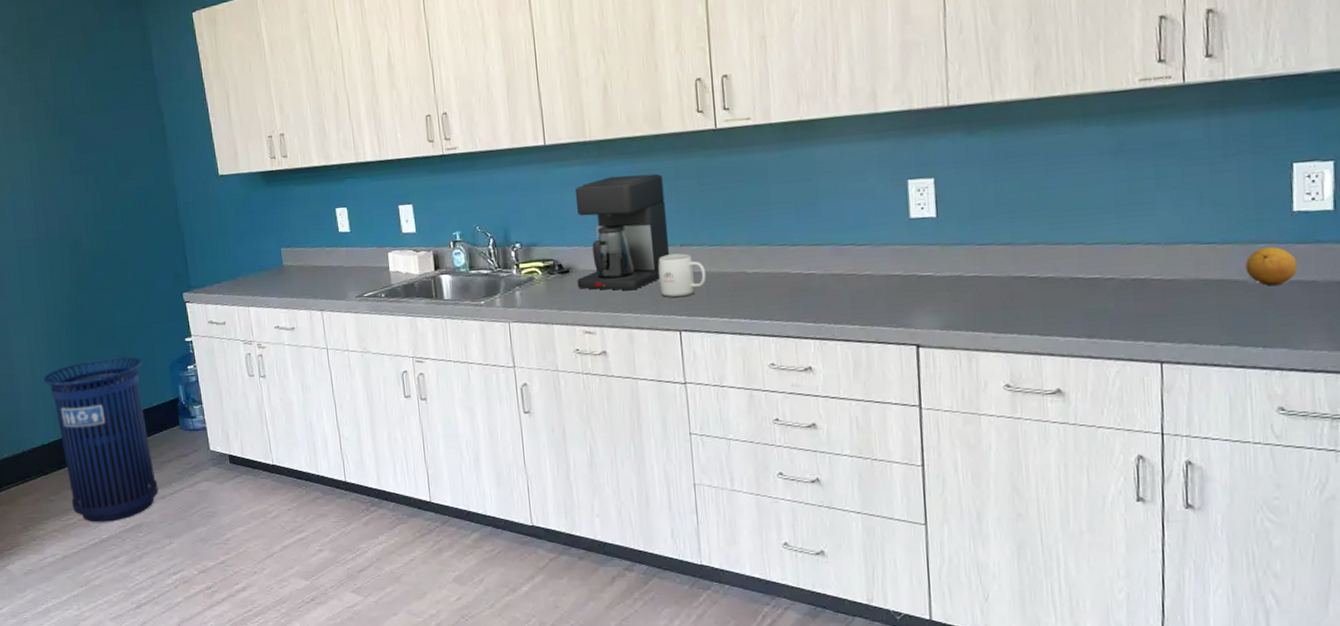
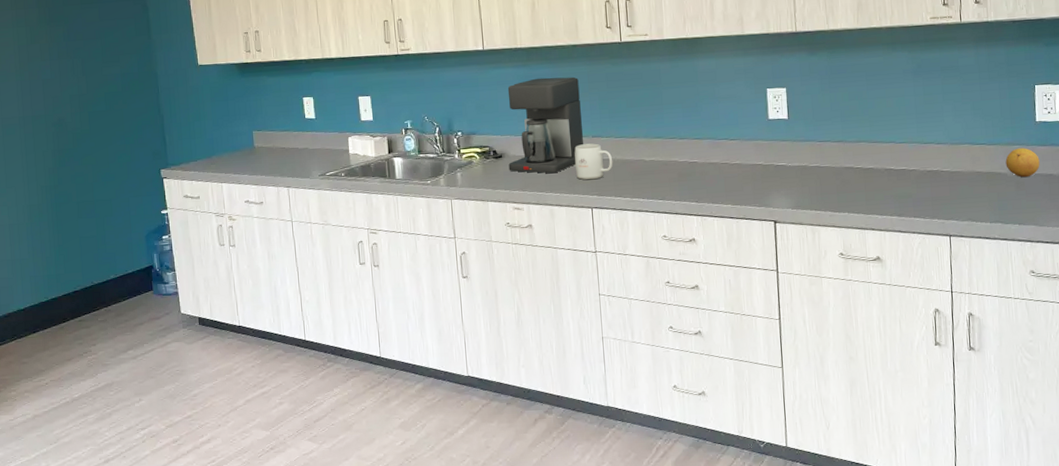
recycling bin: present [42,356,158,522] -> none [21,227,130,382]

